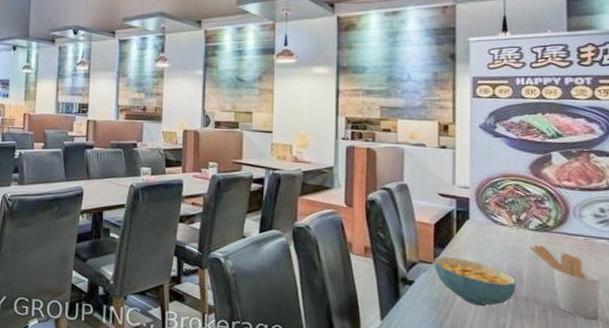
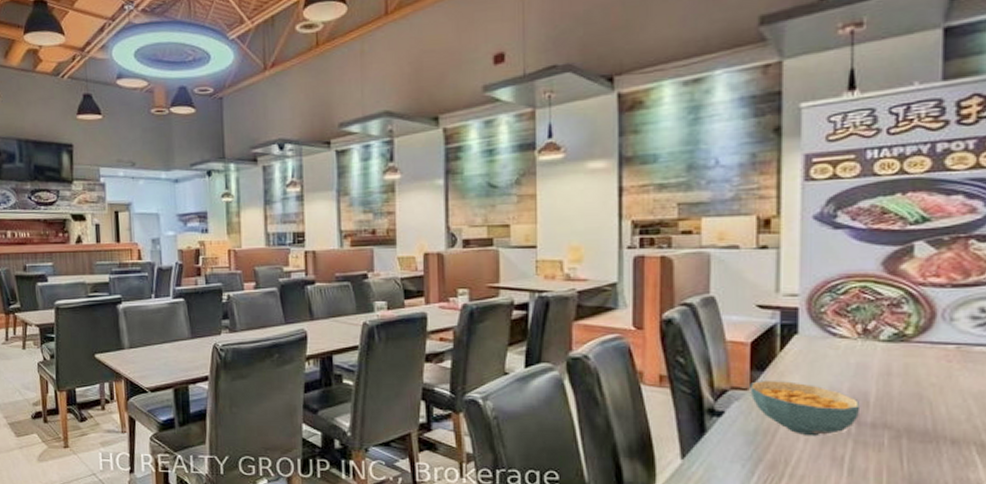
utensil holder: present [530,244,600,319] -> none [879,358,975,443]

